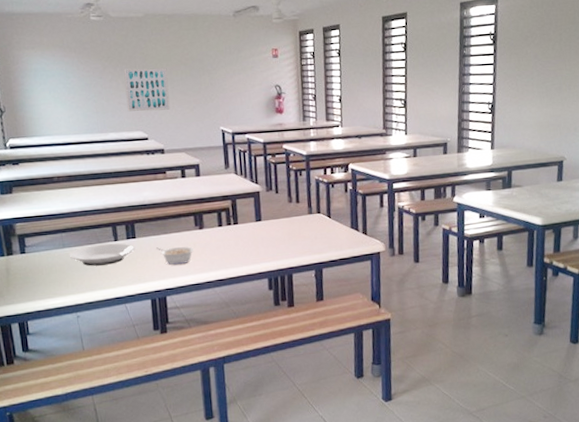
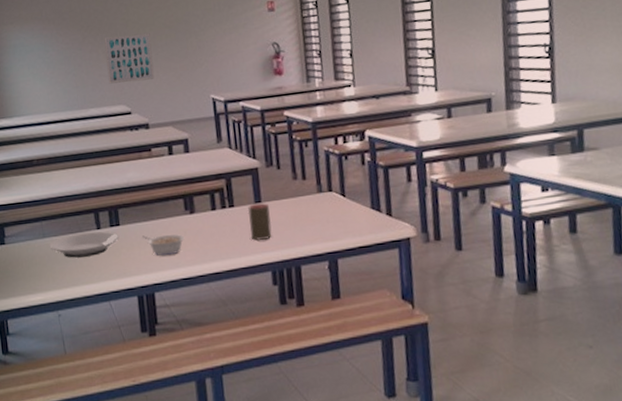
cup: none [249,221,270,254] -> present [247,202,272,241]

